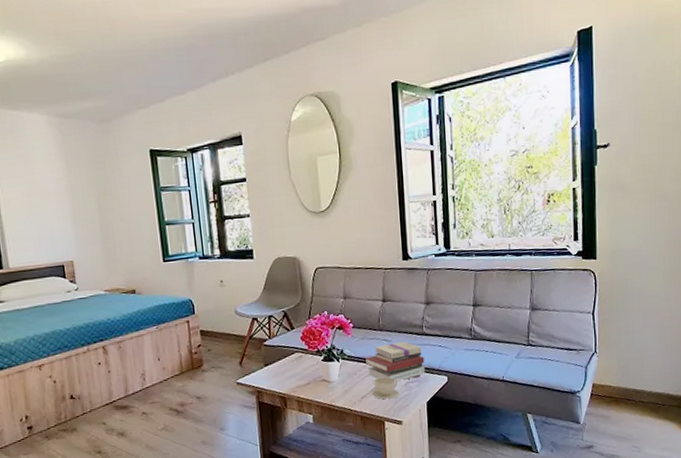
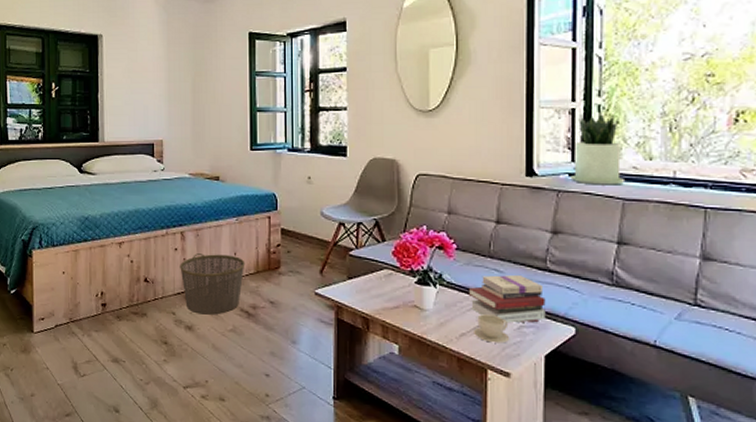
basket: none [105,361,170,420] -> present [180,253,245,315]
planter: none [436,204,476,262] -> present [570,114,626,185]

